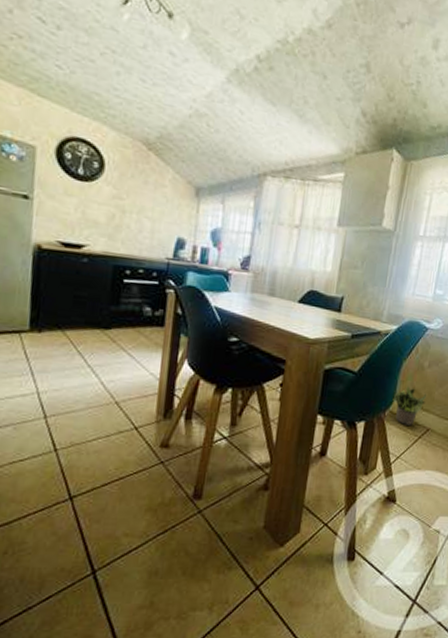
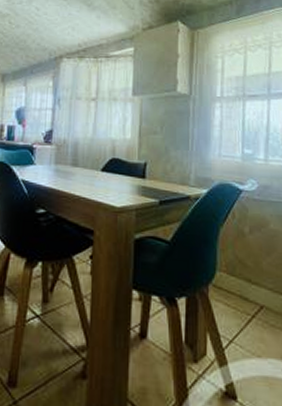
potted plant: present [393,386,426,425] -> none [214,256,253,302]

